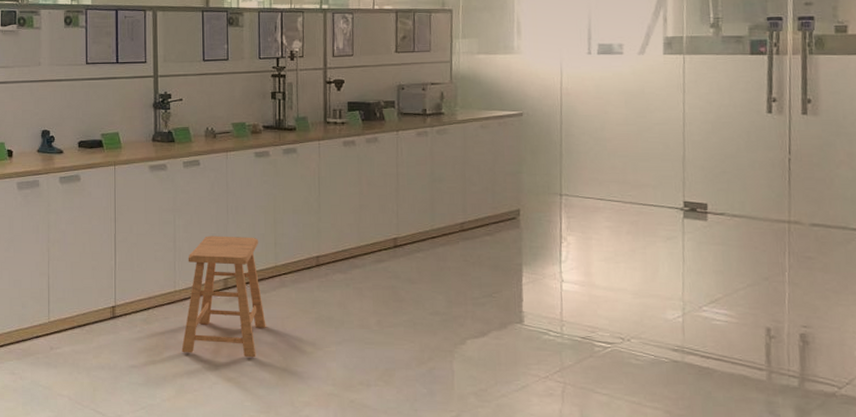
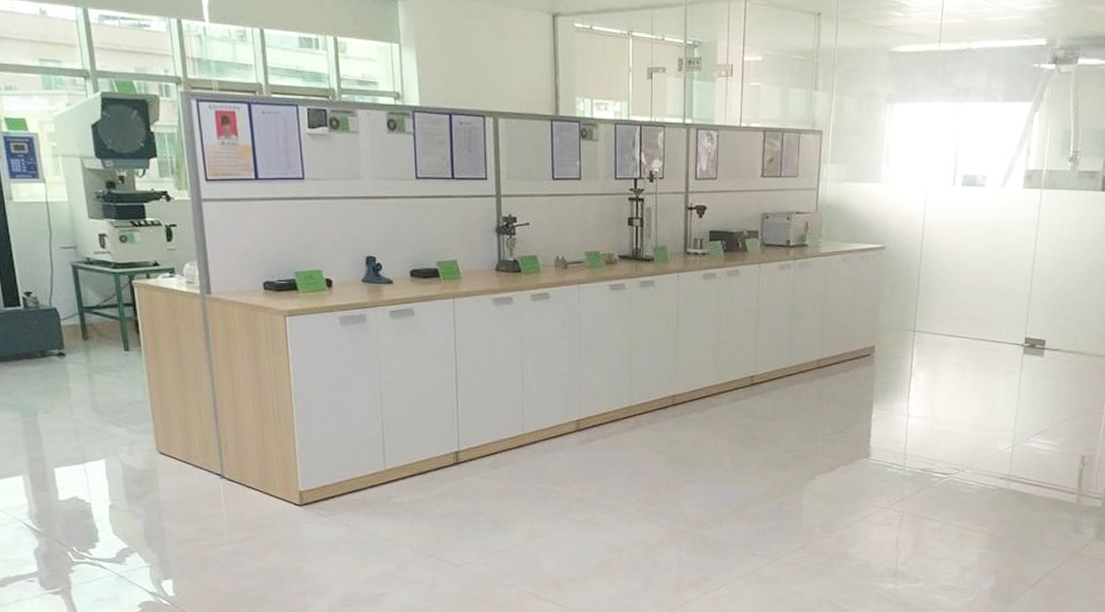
stool: present [181,236,266,358] -> none [531,375,620,500]

